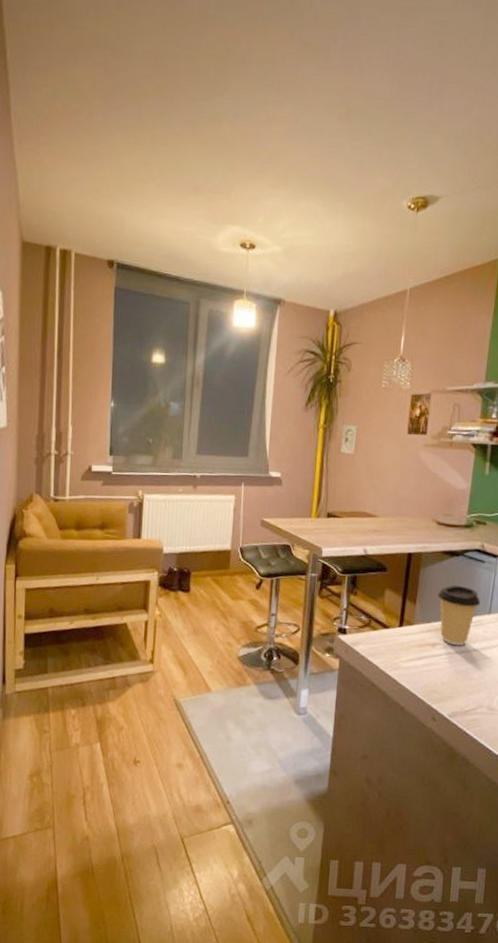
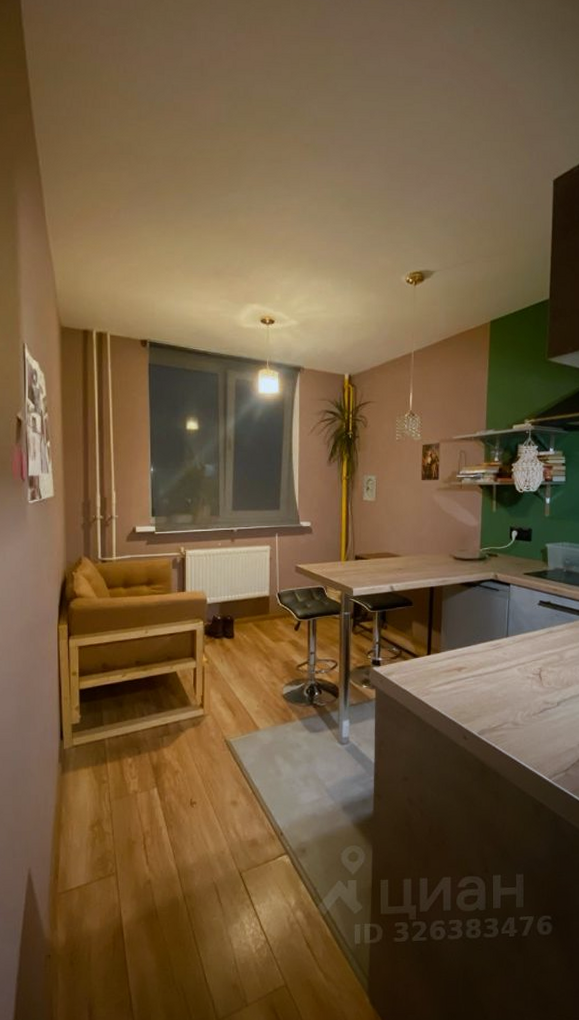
coffee cup: present [437,585,481,646] -> none [460,613,499,669]

